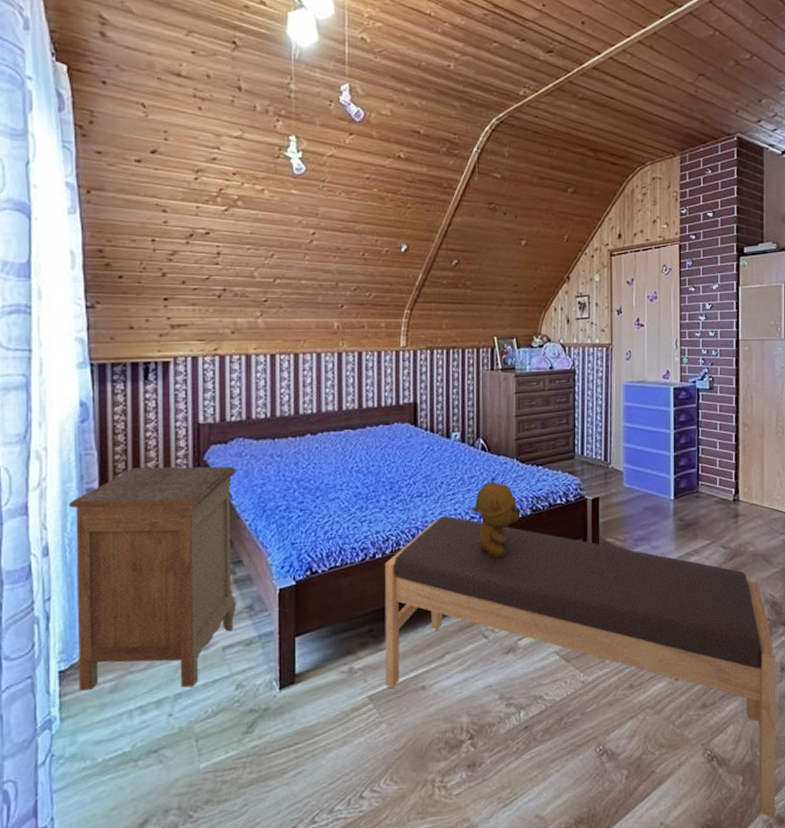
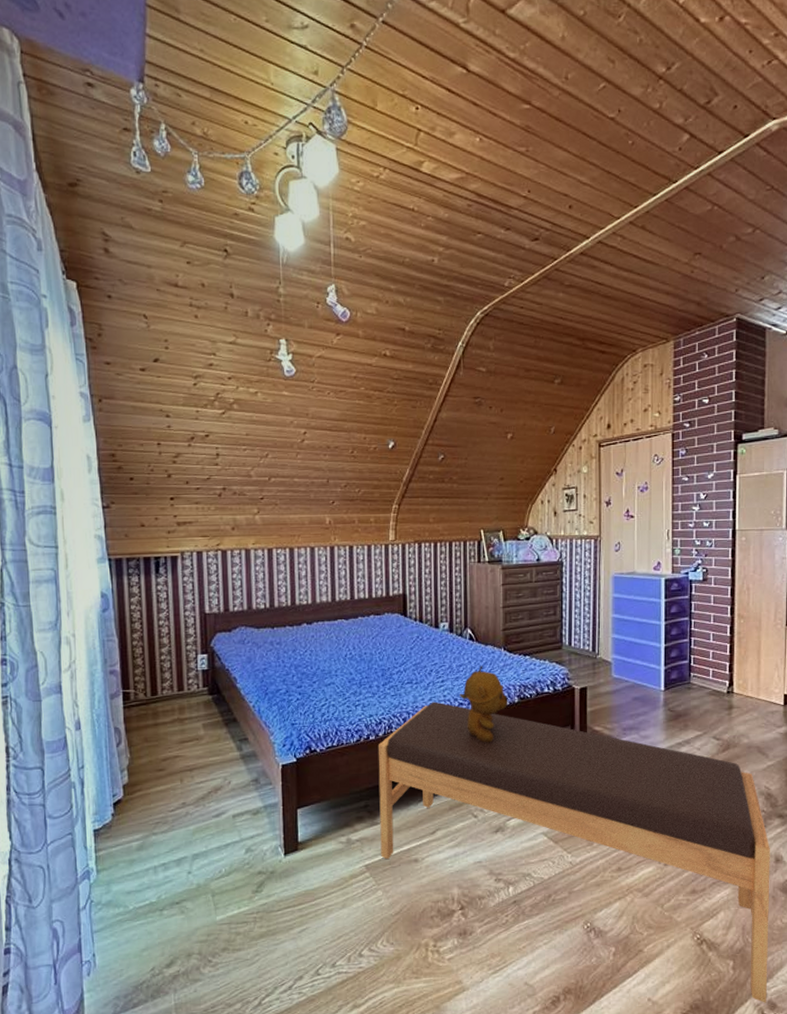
nightstand: present [68,466,237,691] -> none [95,652,244,850]

